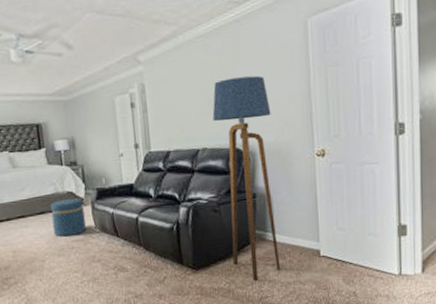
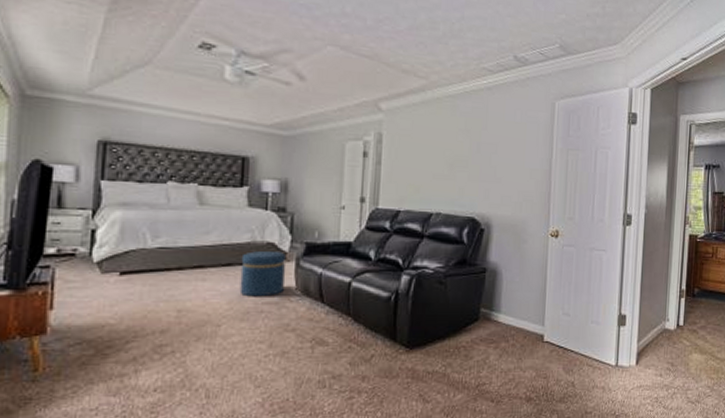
floor lamp: present [212,75,281,281] -> none [451,144,511,365]

